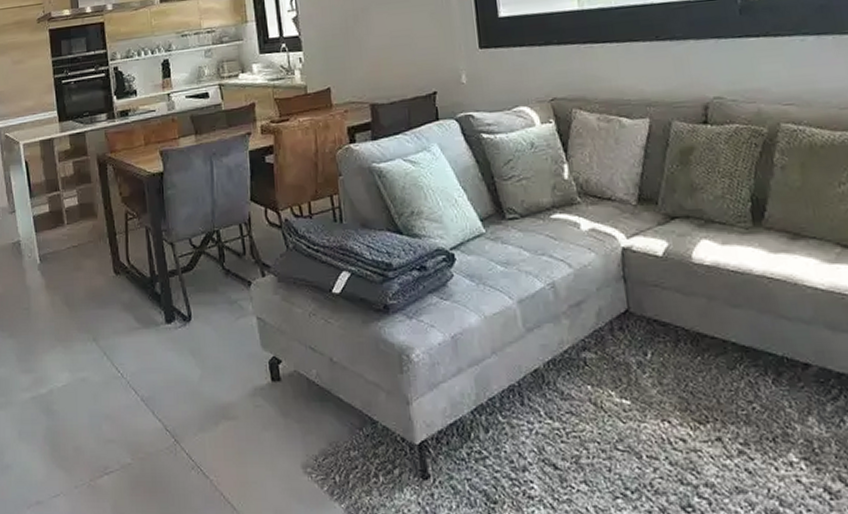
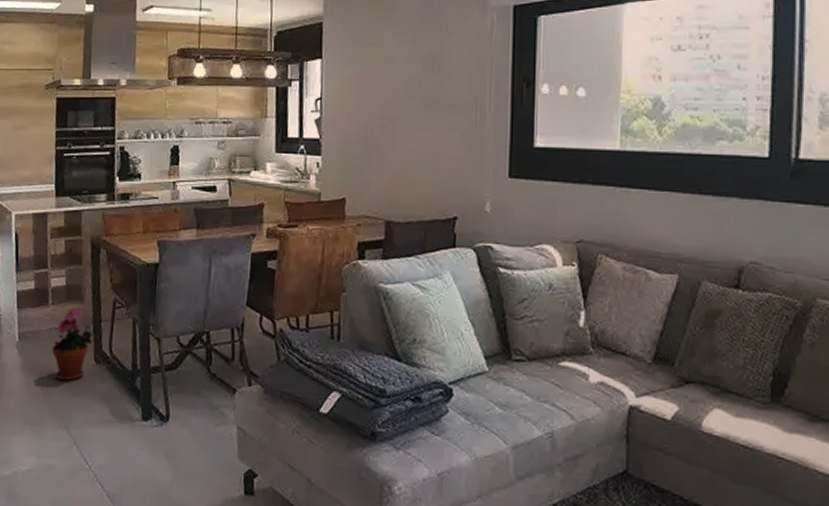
potted plant: none [72,224,109,296] -> present [51,308,92,382]

